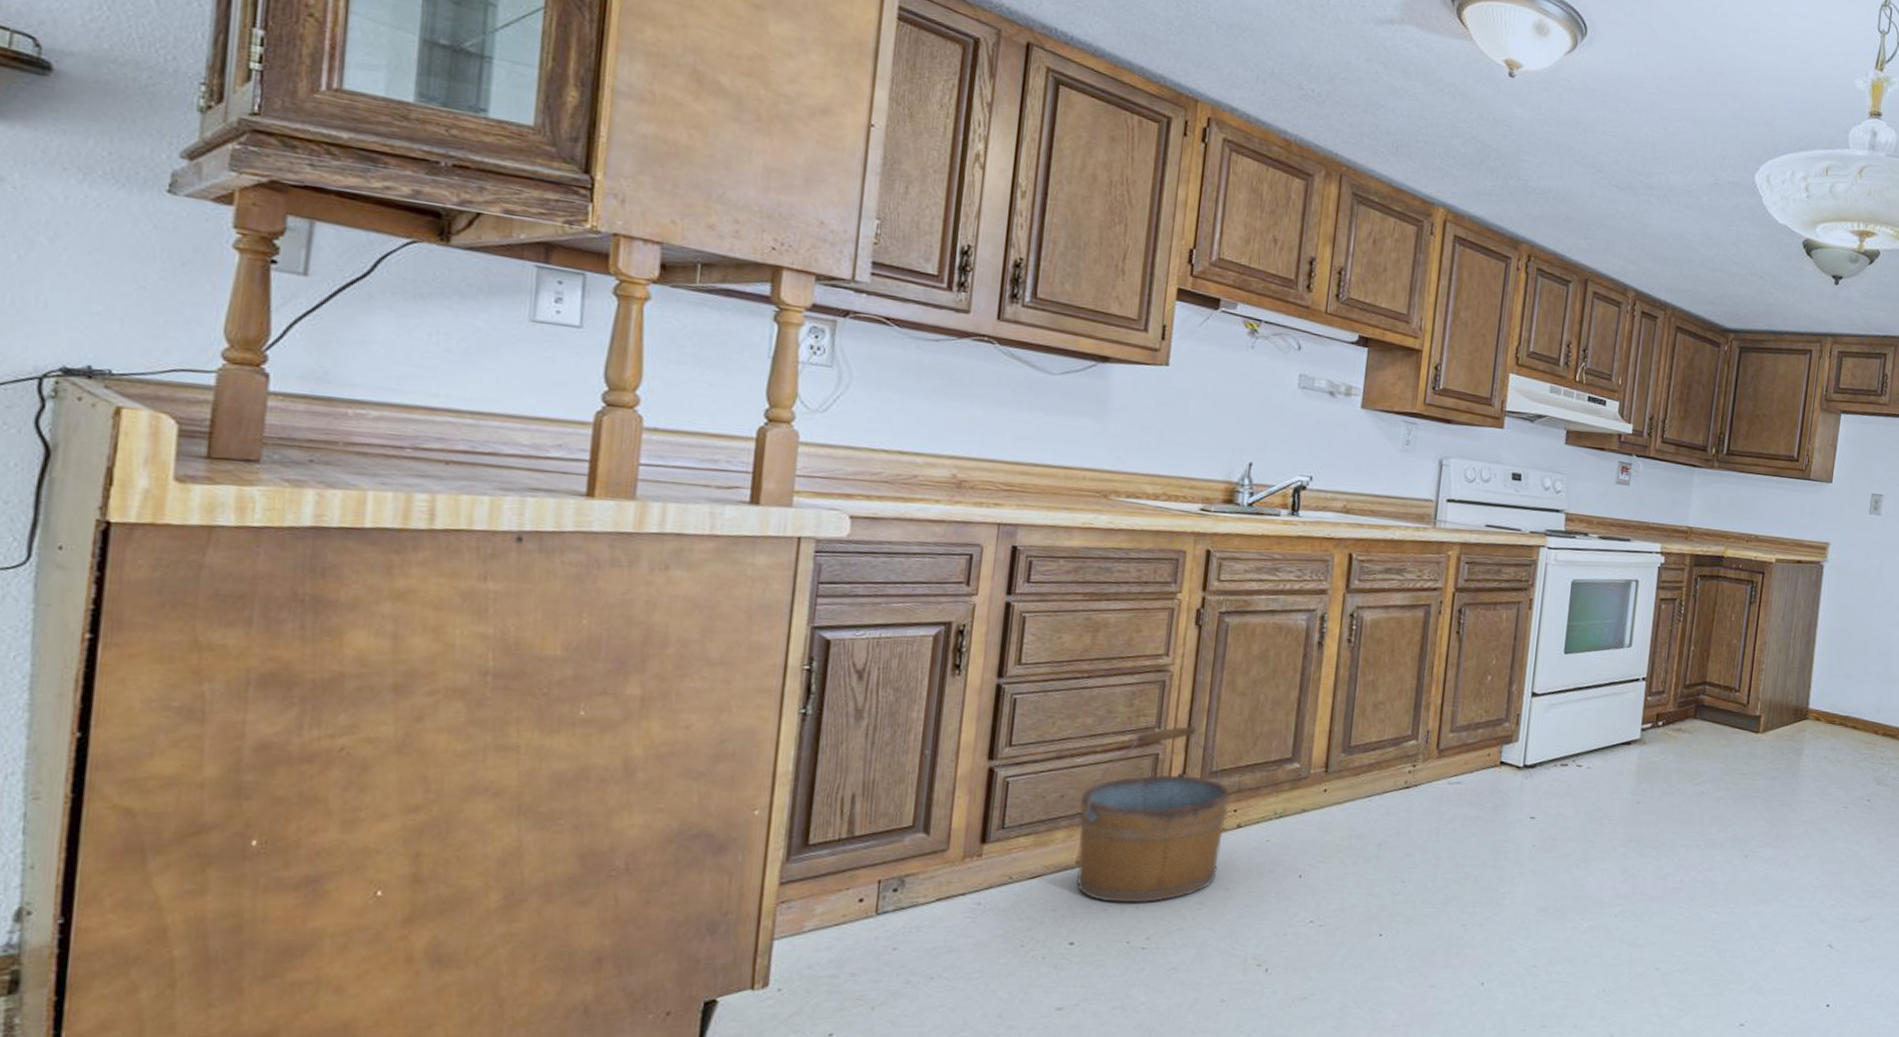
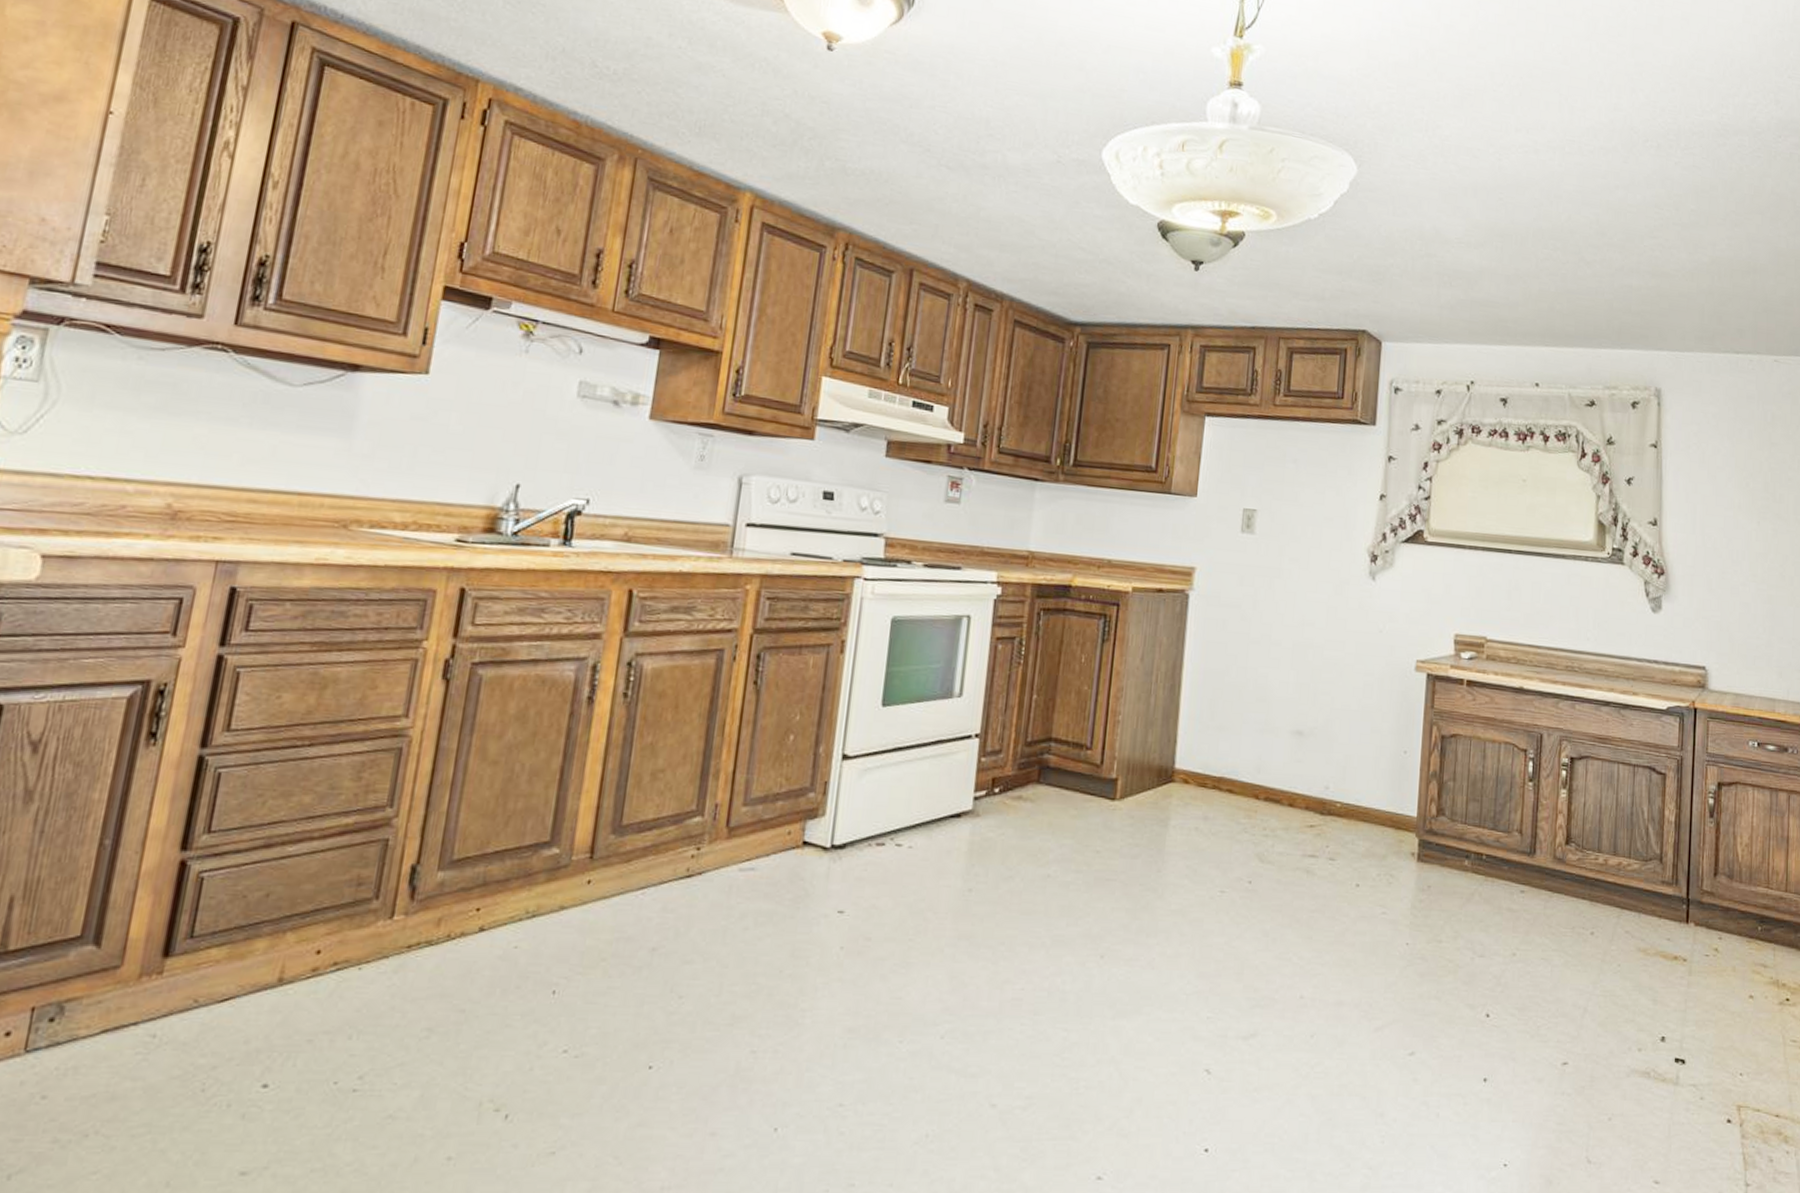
bucket: present [1076,726,1230,904] -> none [276,804,473,1032]

